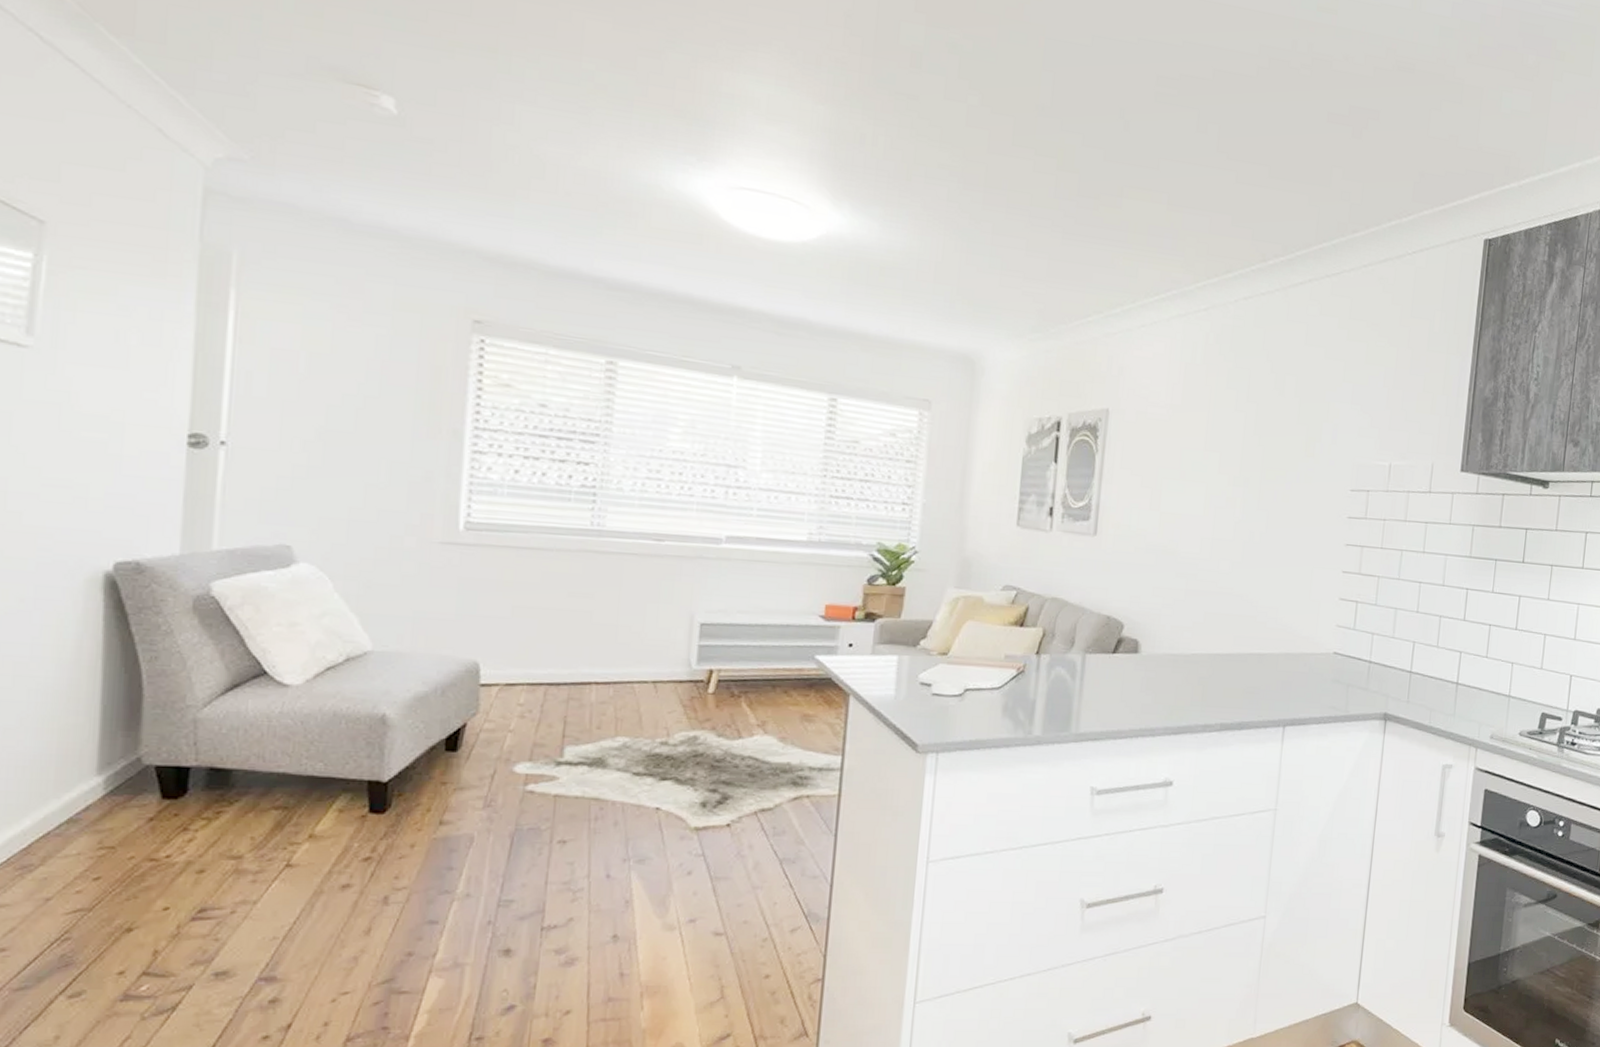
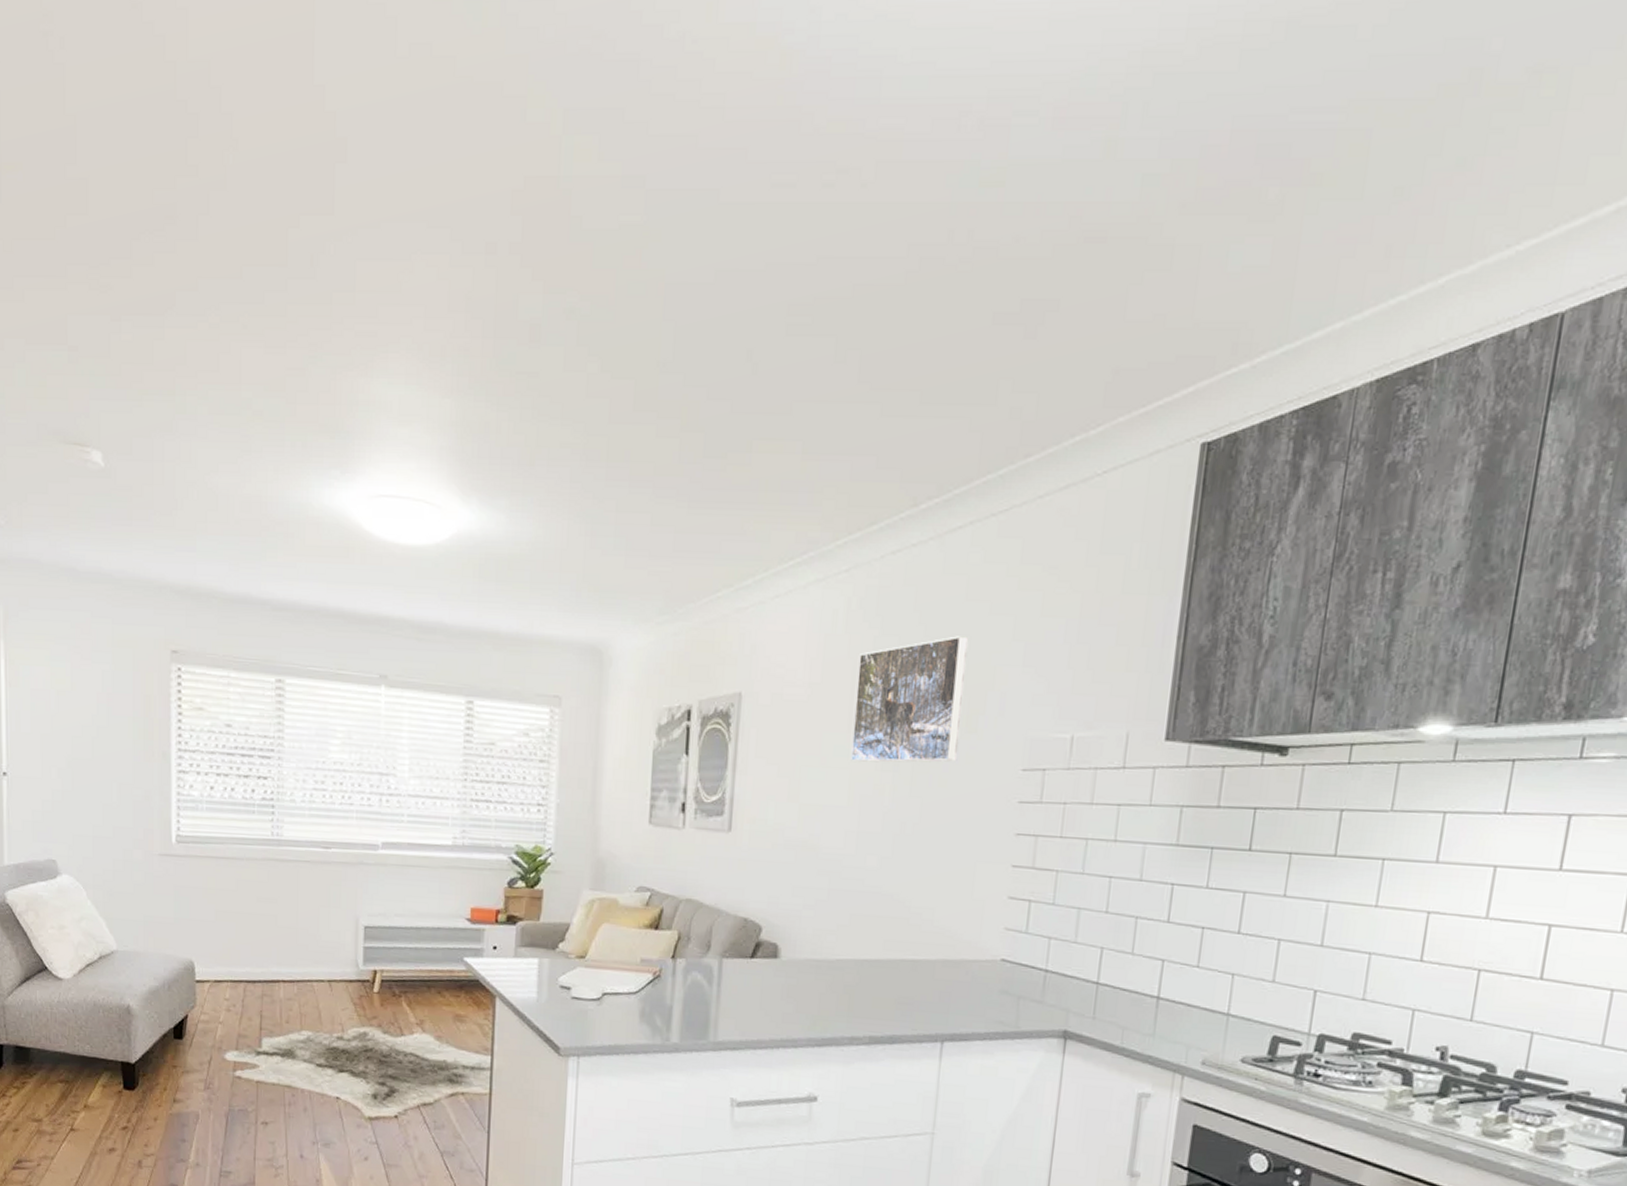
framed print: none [1207,374,1307,481] -> present [851,636,968,763]

